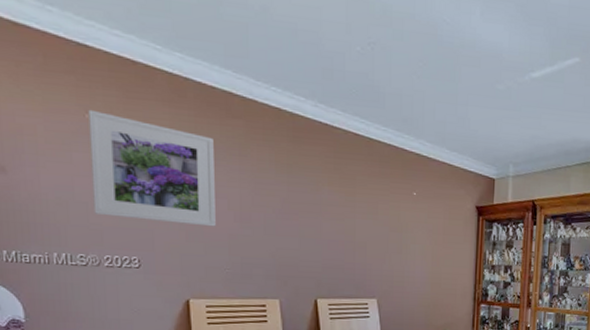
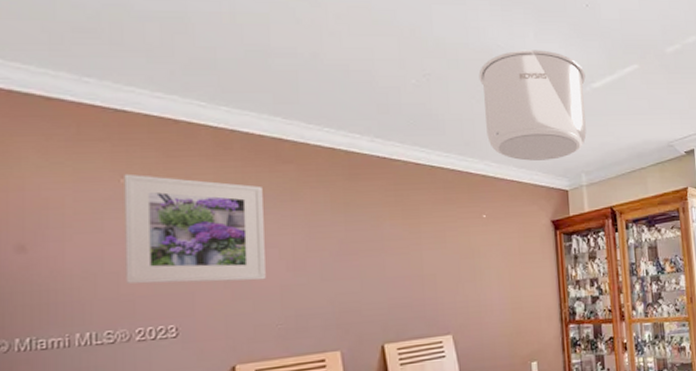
ceiling light: none [422,27,526,147] -> present [478,50,587,161]

